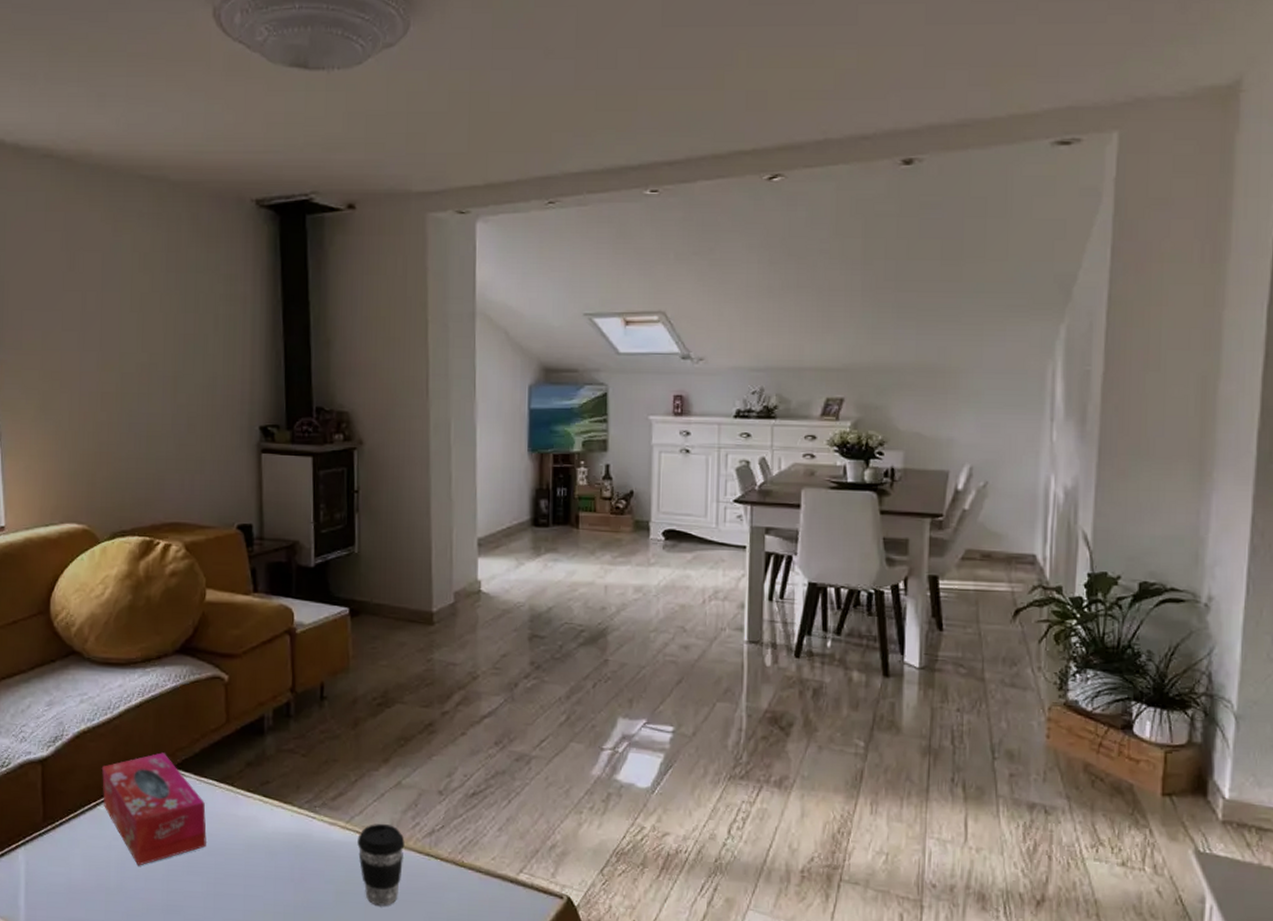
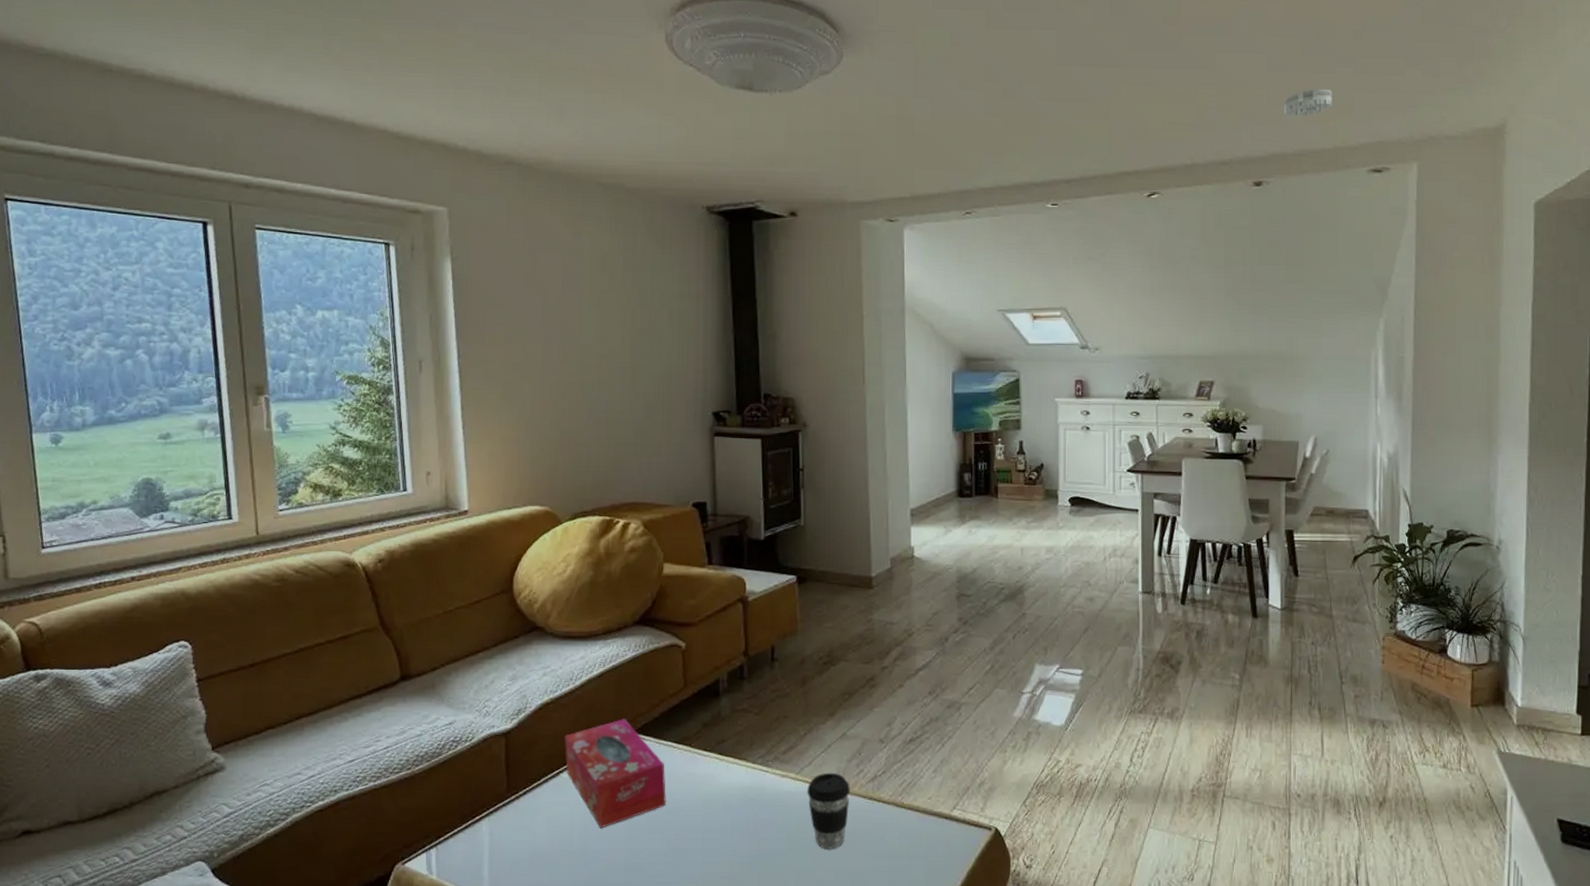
smoke detector: none [944,43,1009,78] -> present [1284,88,1333,116]

